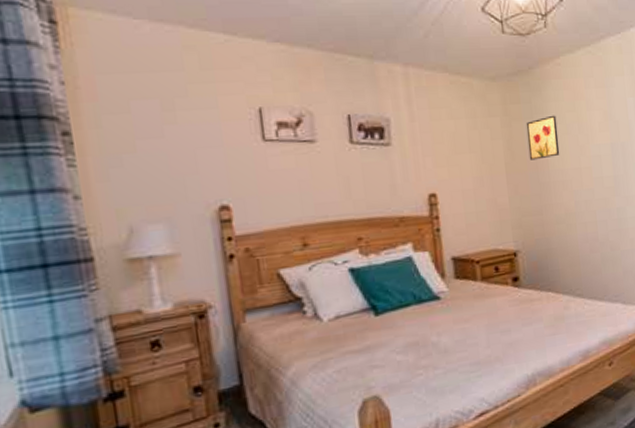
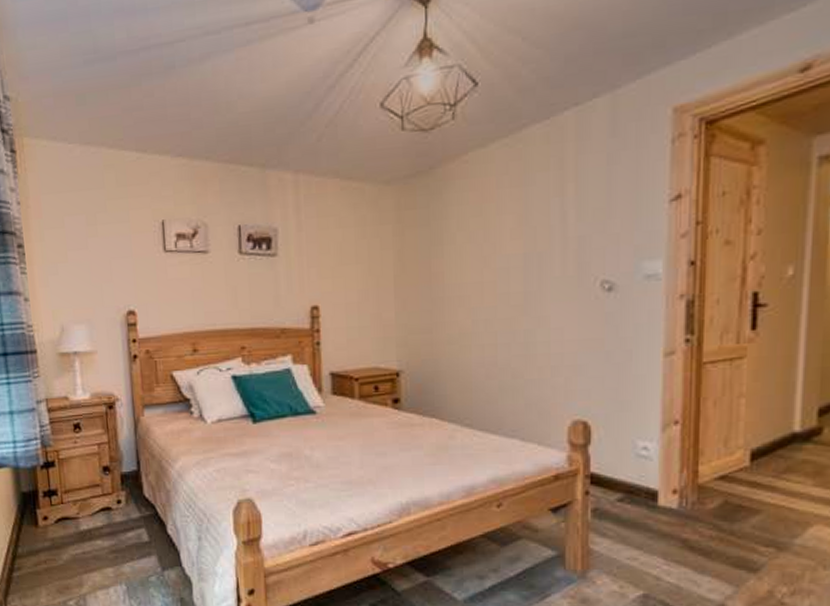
wall art: present [526,115,560,160] -> none [421,221,459,273]

